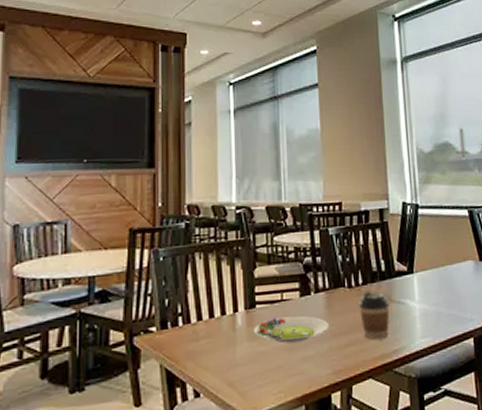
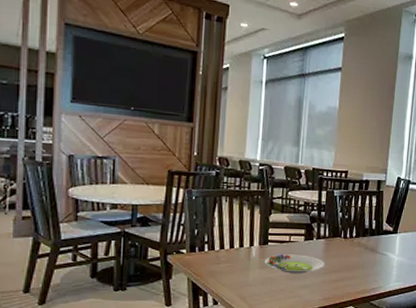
coffee cup: present [358,291,390,340] -> none [350,243,375,279]

